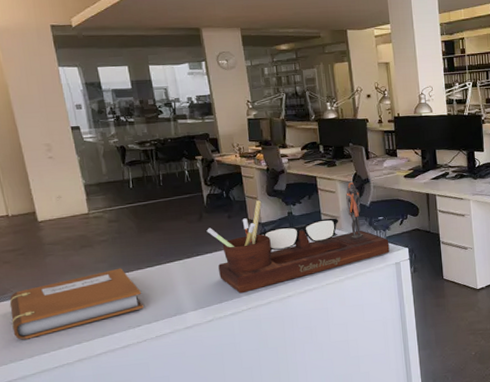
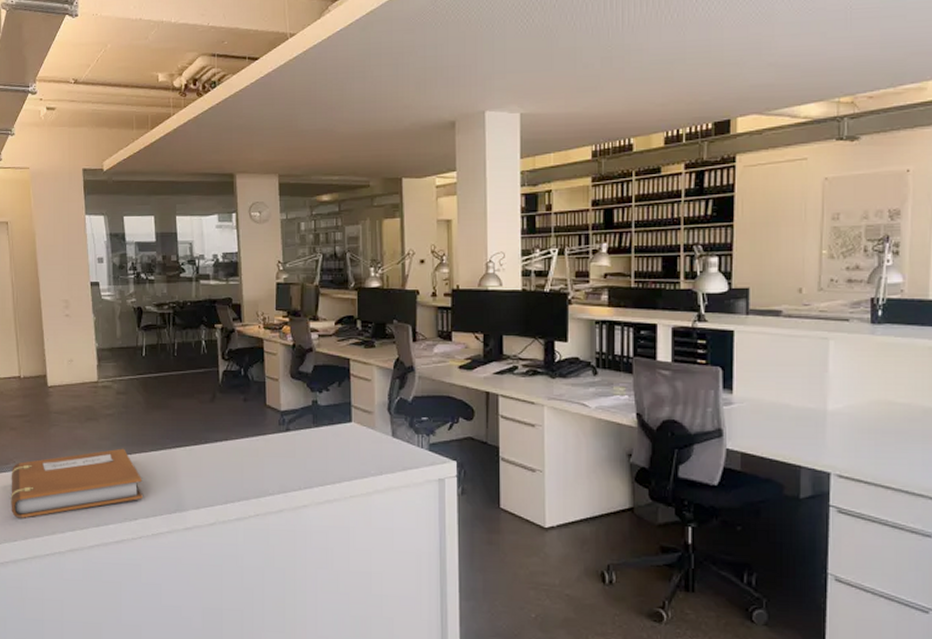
desk organizer: present [206,182,390,294] -> none [219,370,433,496]

